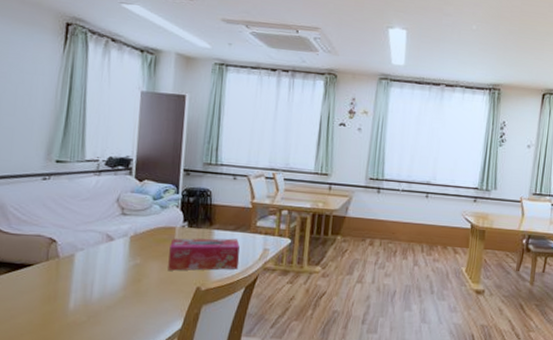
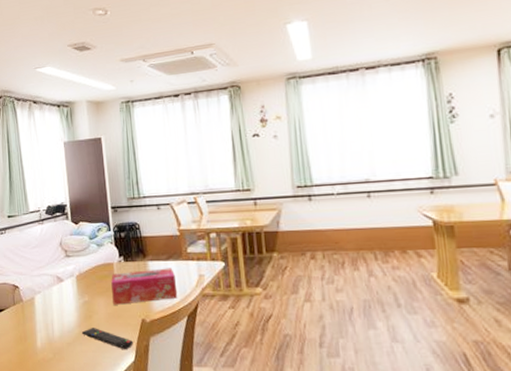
remote control: none [125,292,183,316] -> present [81,328,133,349]

